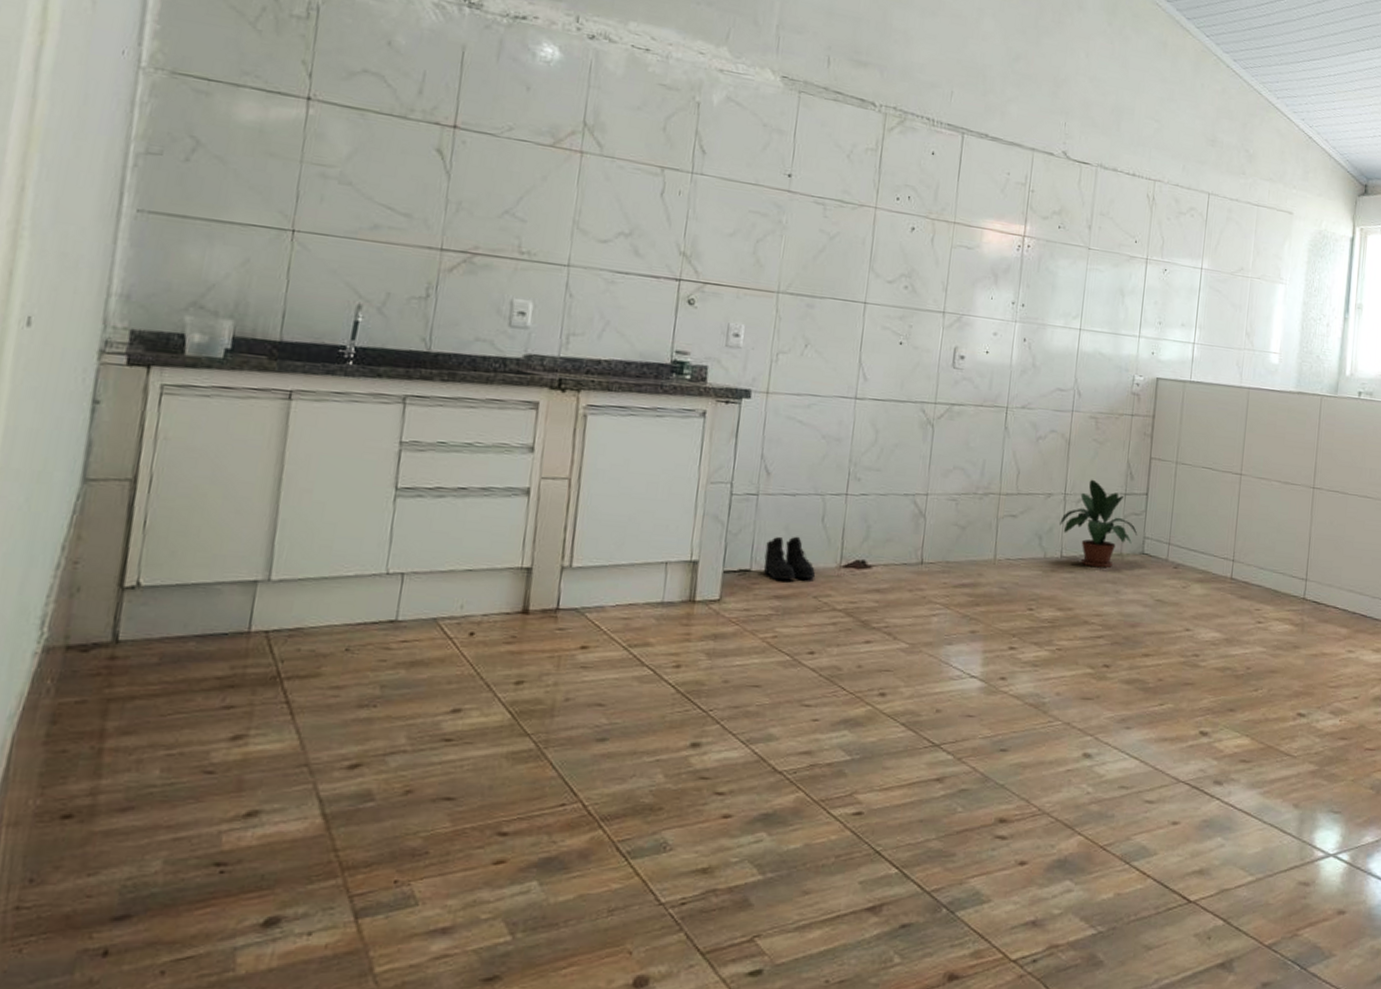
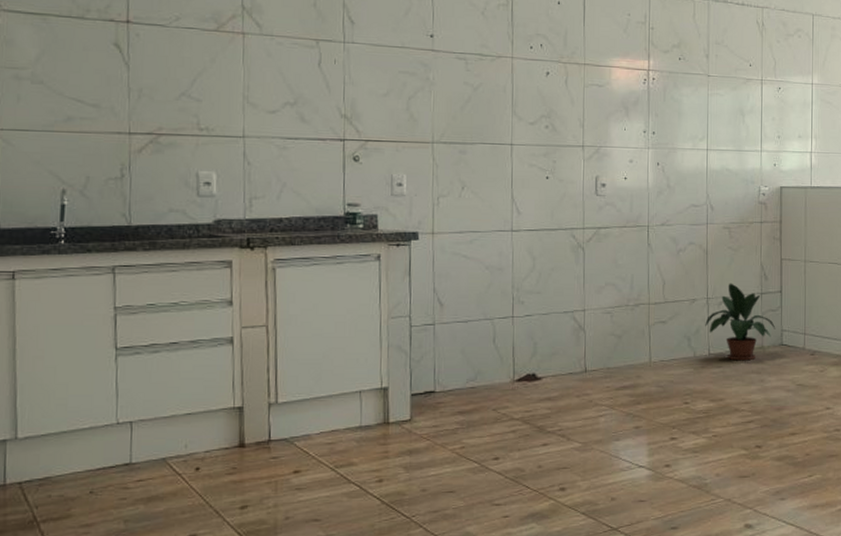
boots: present [763,536,816,580] -> none [446,357,493,398]

